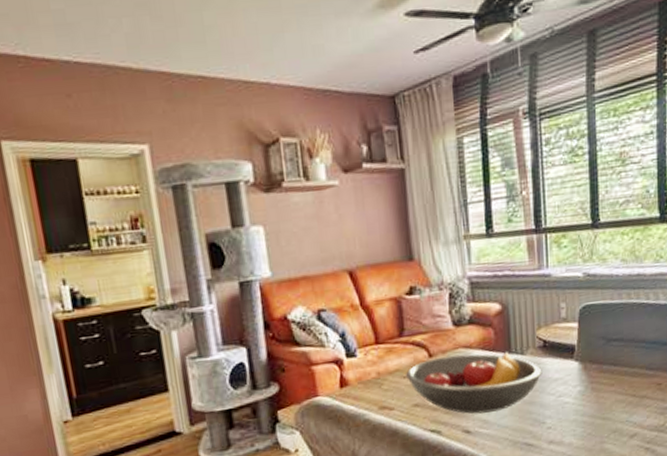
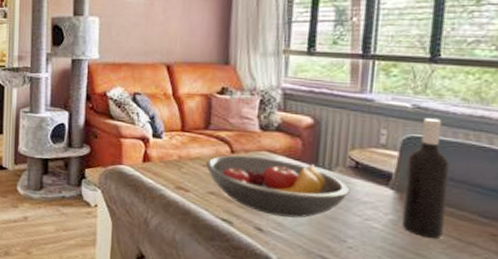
wine bottle: none [586,283,621,401] -> present [401,118,450,239]

